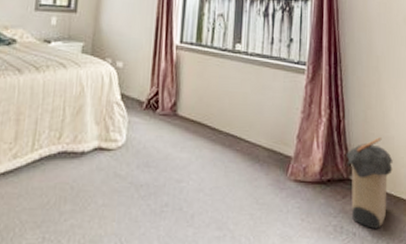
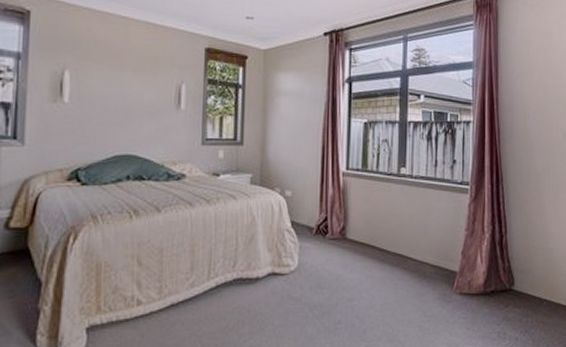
laundry hamper: present [346,137,393,230] -> none [508,249,553,334]

